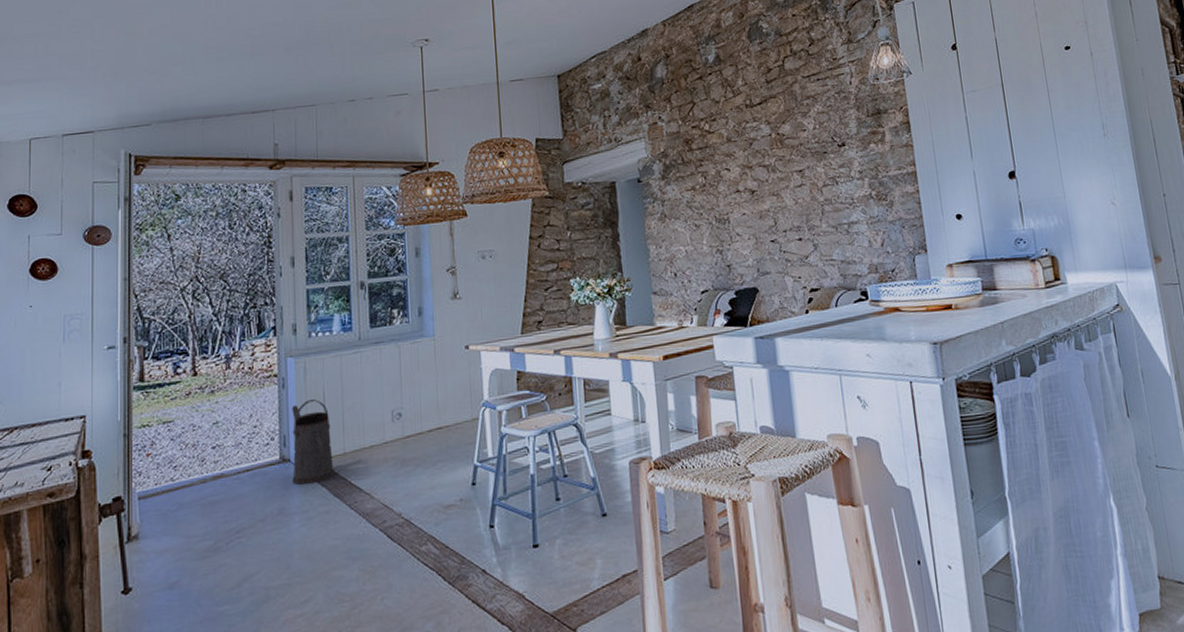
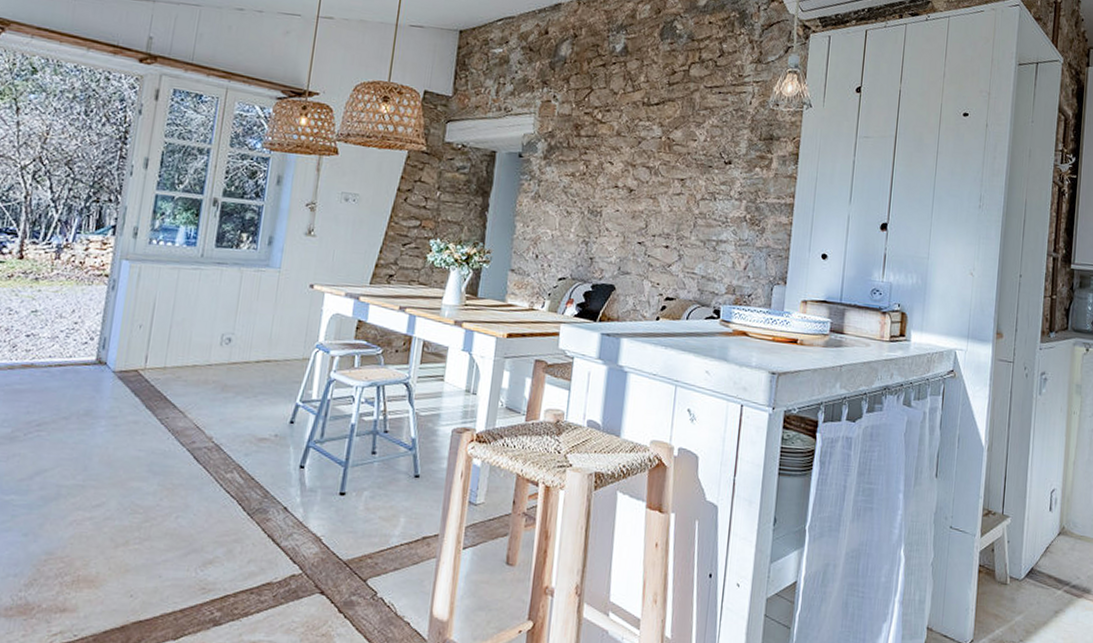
watering can: present [292,399,335,485] -> none [105,307,156,391]

